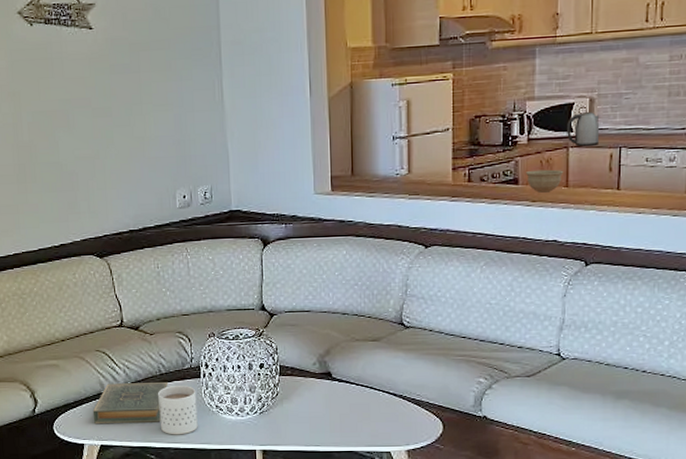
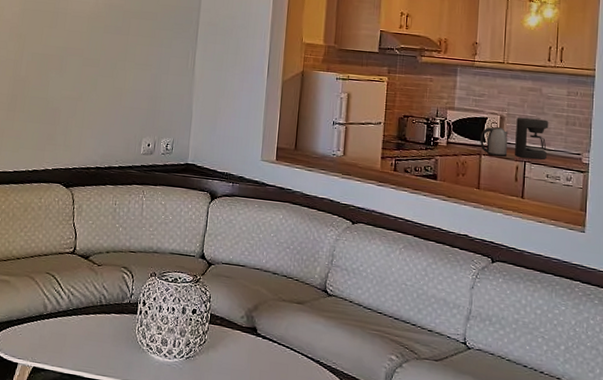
hardback book: present [92,382,169,423] -> none [31,307,107,353]
mug: present [157,385,198,435] -> none [91,317,131,369]
bowl: present [526,169,564,194] -> none [444,169,476,192]
coffee maker: none [607,94,648,144] -> present [514,117,549,161]

